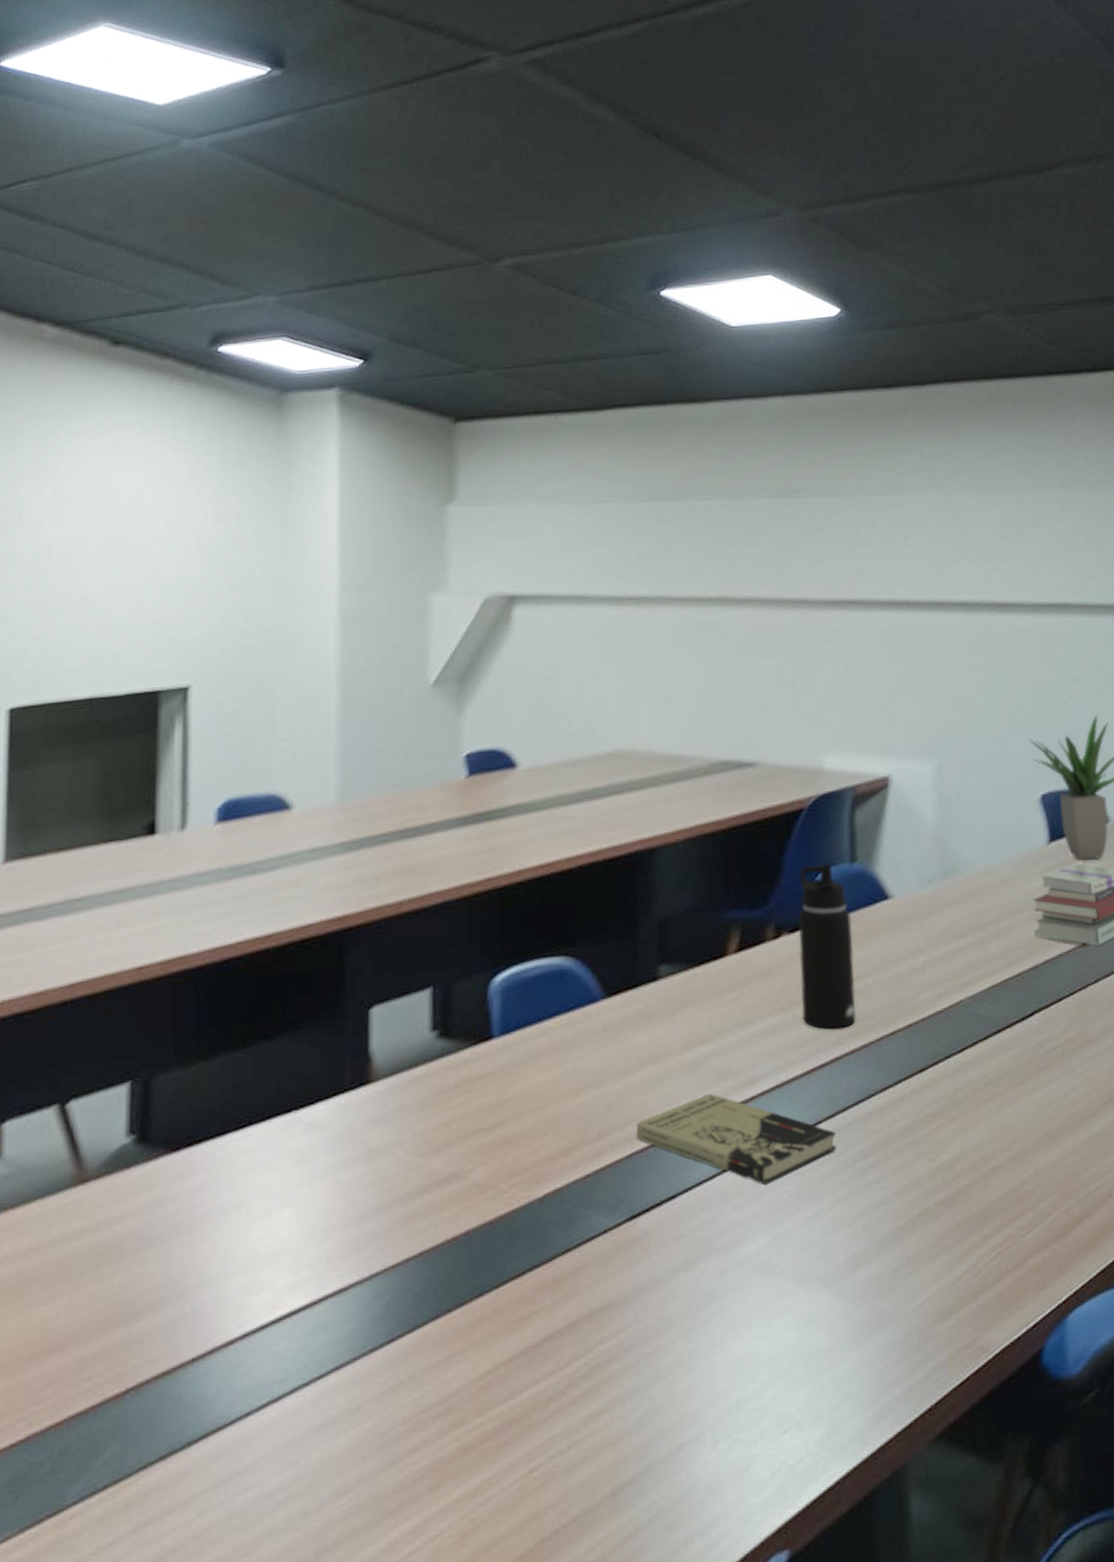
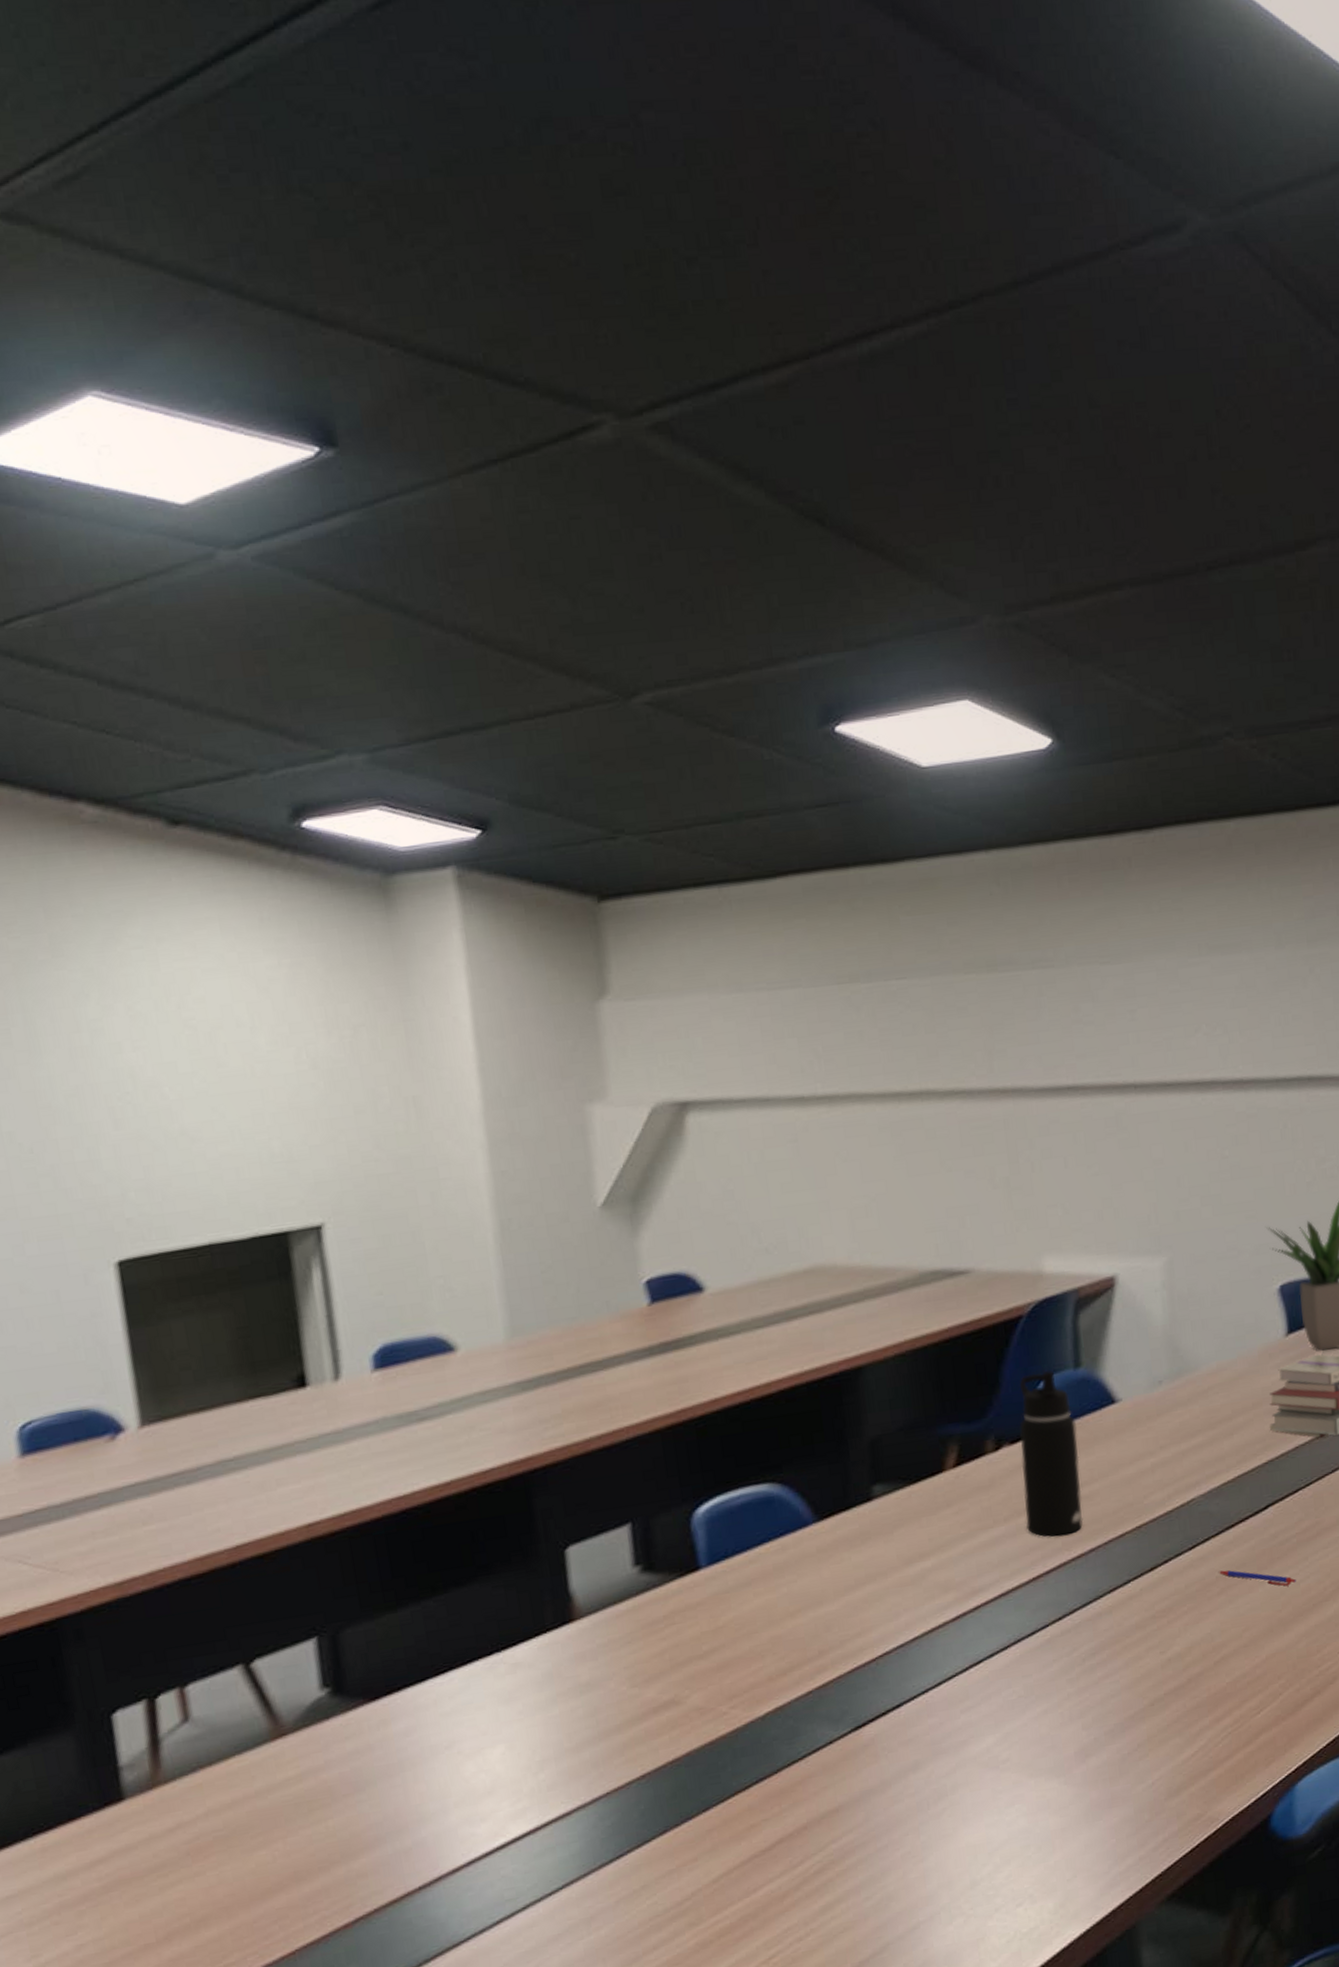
book: present [636,1093,837,1185] -> none [856,1605,1065,1688]
pen: none [986,1076,1063,1098] -> present [1218,1570,1296,1586]

